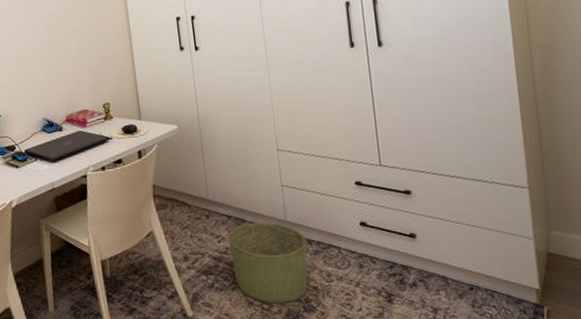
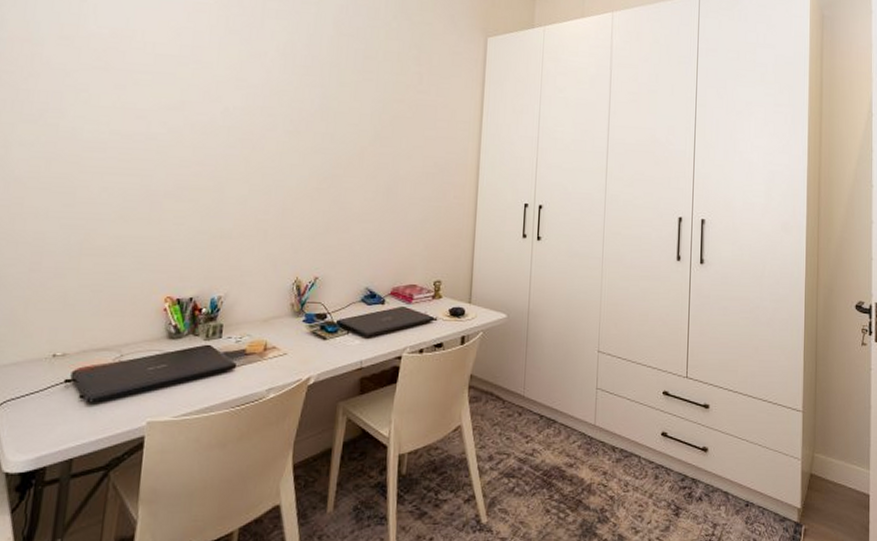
basket: present [227,222,309,304] -> none [536,424,611,513]

